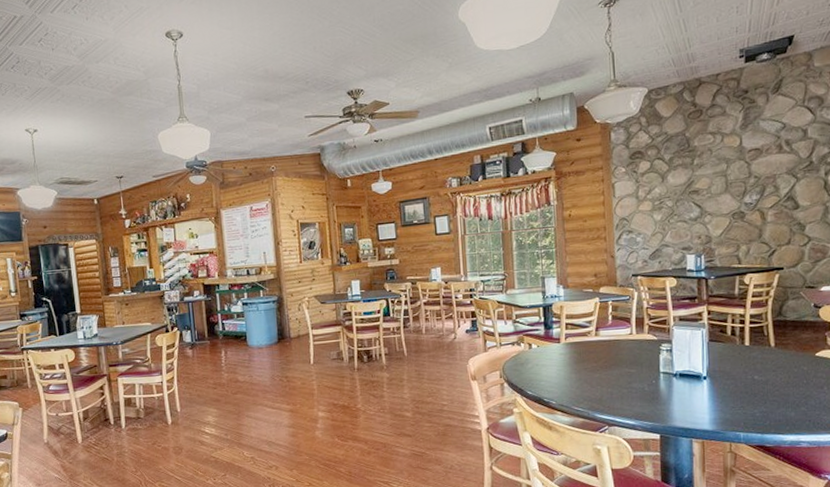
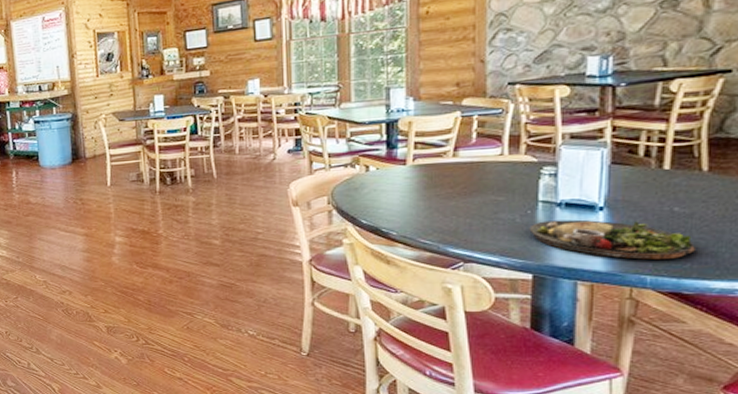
dinner plate: none [655,387,771,419] -> present [529,219,695,260]

